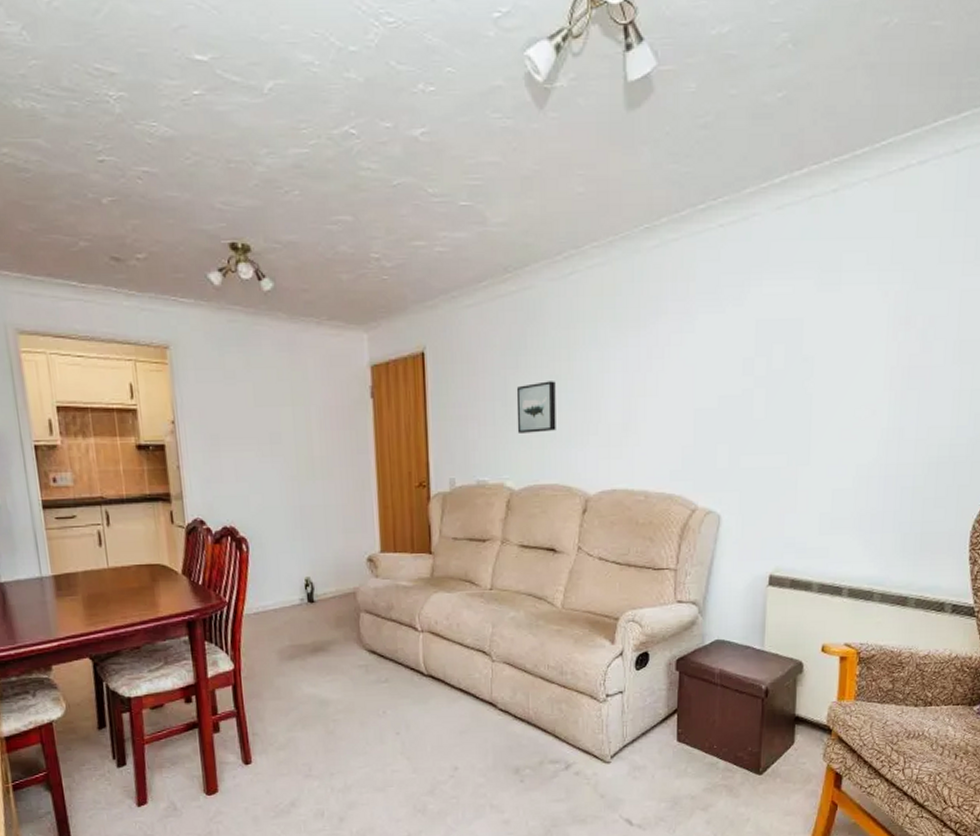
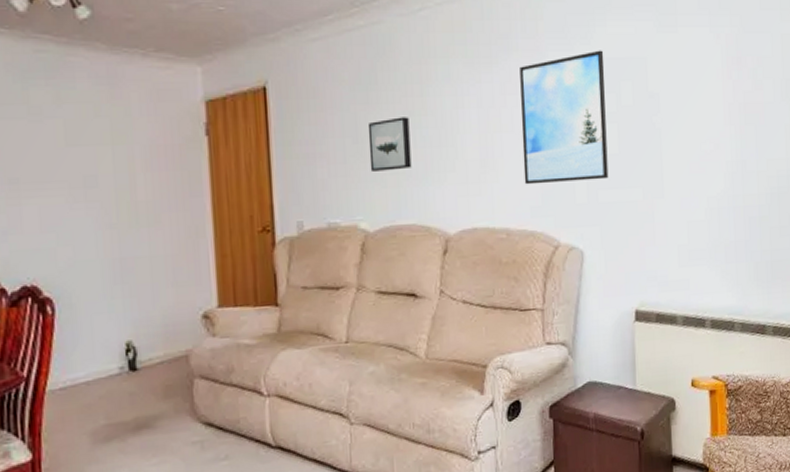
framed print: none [665,311,757,449] -> present [520,50,609,185]

